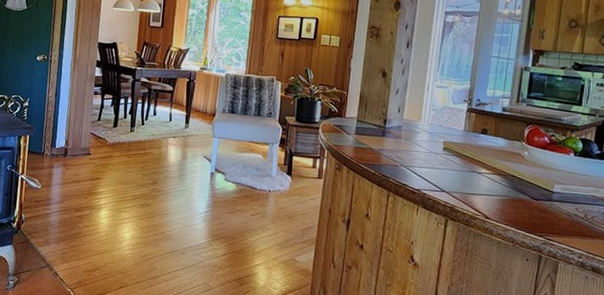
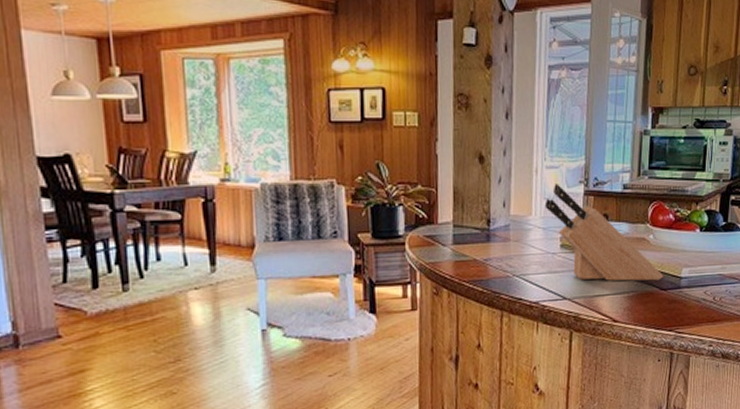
knife block: none [432,100,537,191] -> present [544,184,664,281]

